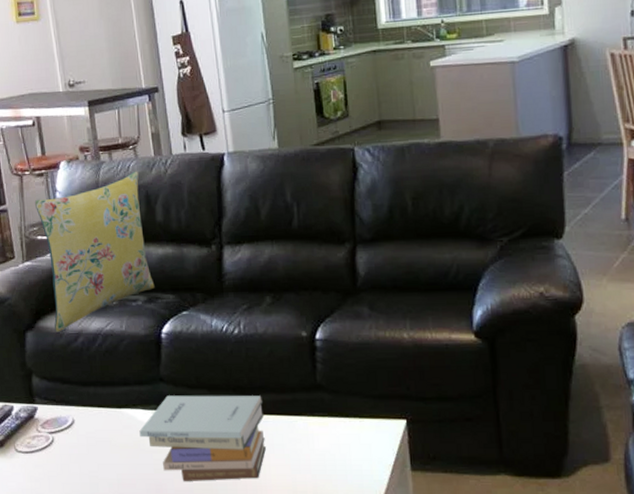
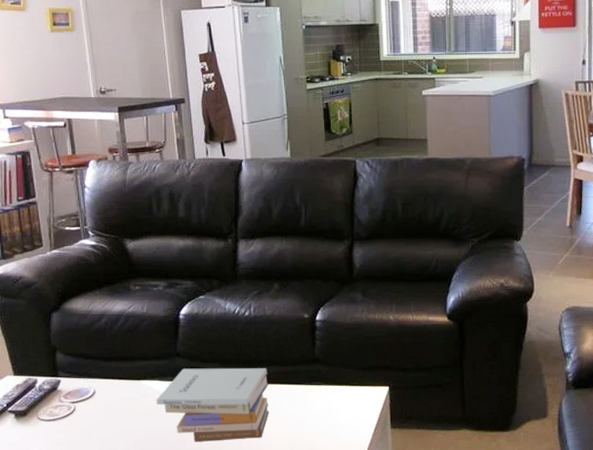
pillow: present [34,171,155,332] -> none [63,172,175,313]

